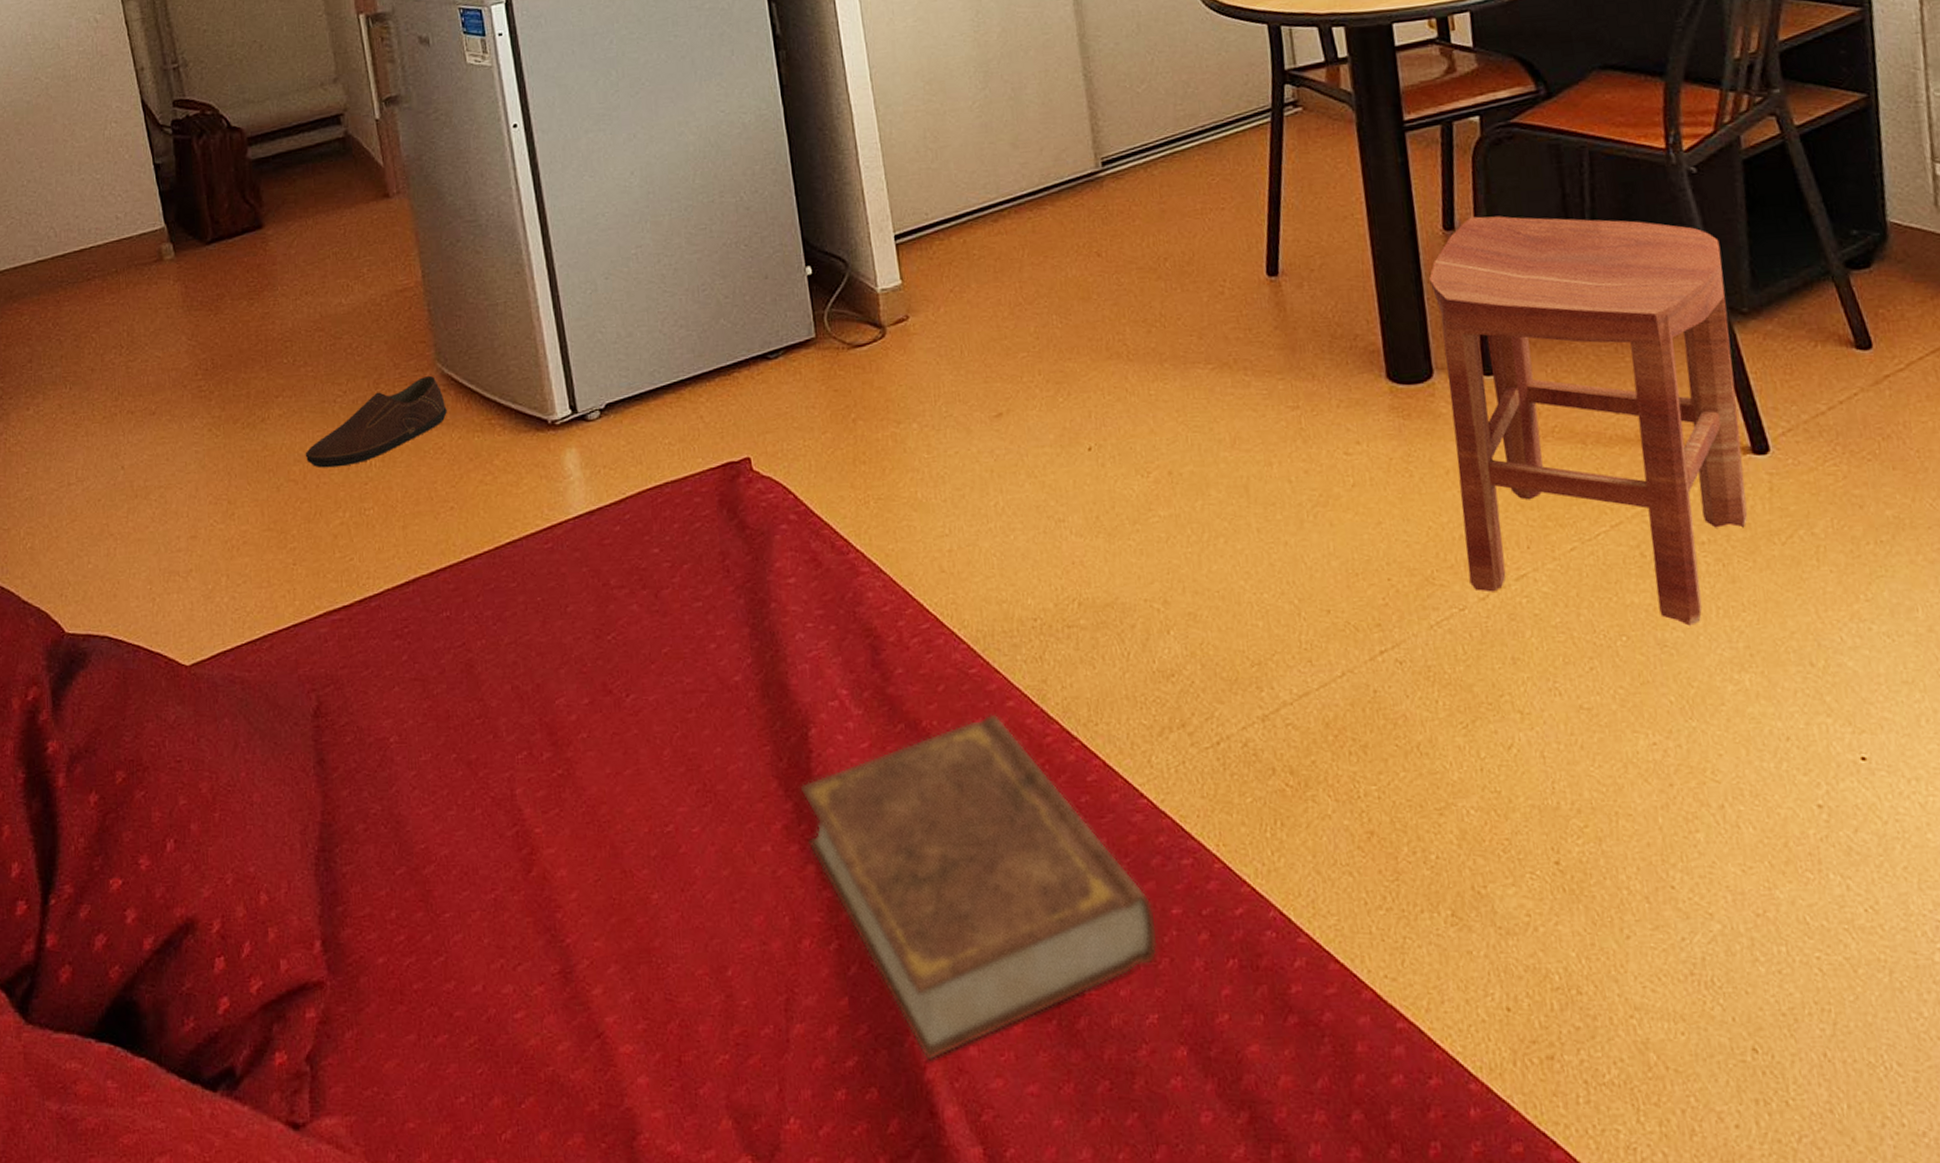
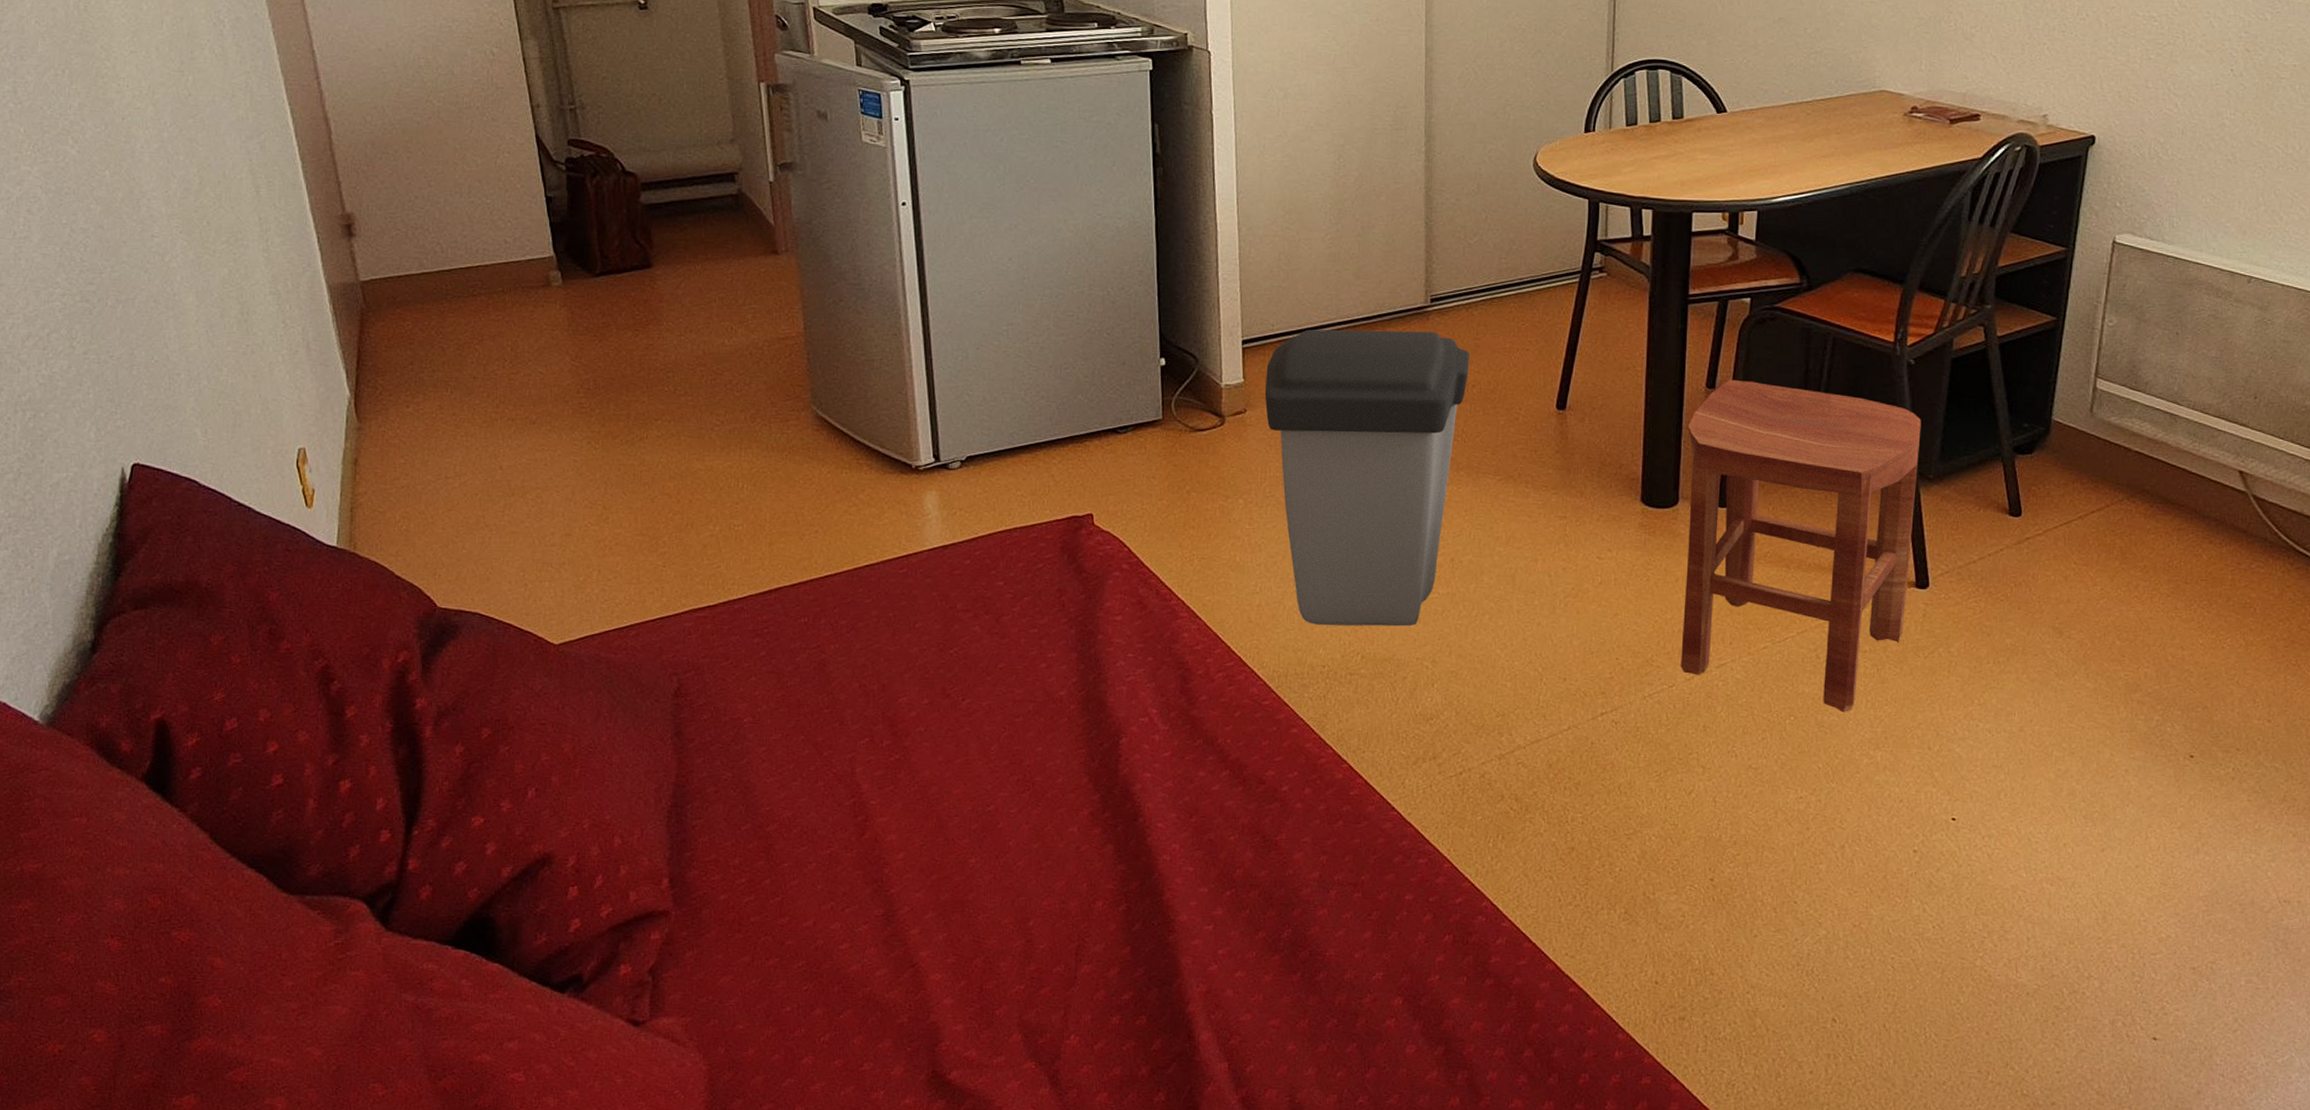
shoe: present [305,375,447,468] -> none [680,415,818,487]
book: present [800,713,1159,1061] -> none [1107,737,1392,998]
trash can: none [925,200,1158,568] -> present [1264,329,1469,627]

